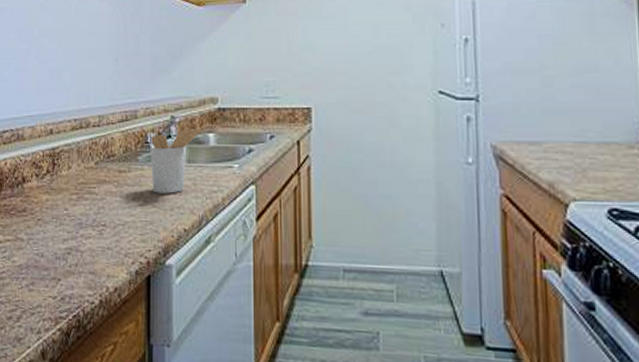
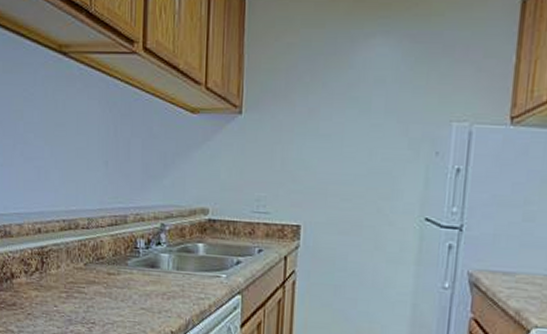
utensil holder: present [150,123,201,194] -> none [139,231,191,298]

